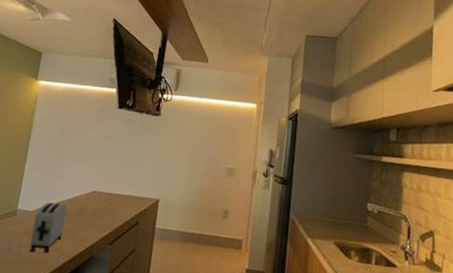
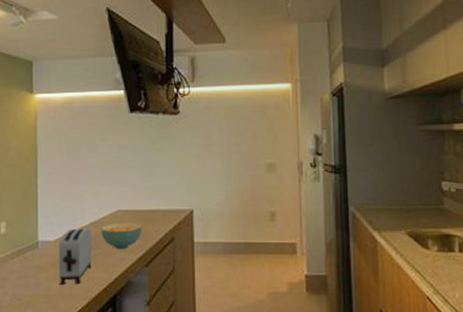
cereal bowl: none [75,202,113,227] -> present [101,222,143,250]

